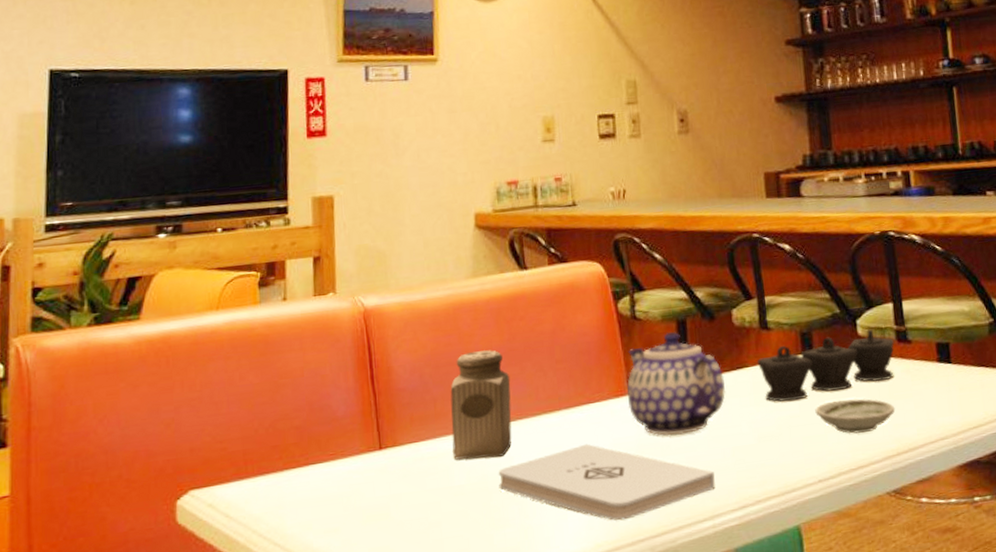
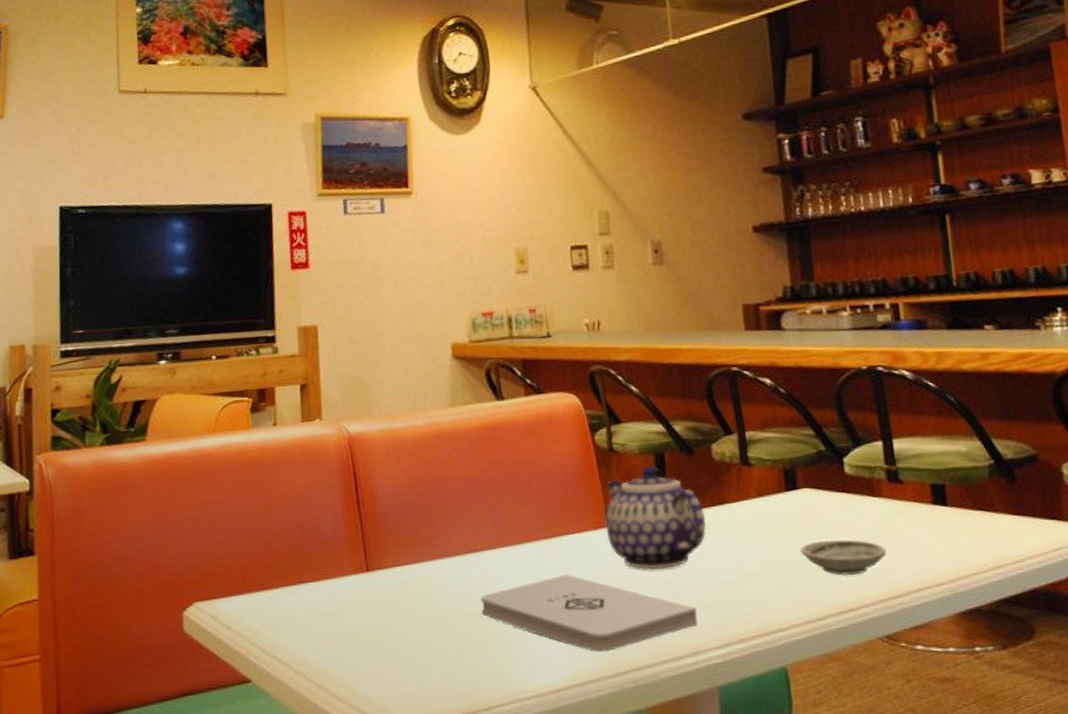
salt shaker: present [450,350,512,460] -> none [432,478,493,585]
sugar bowl: present [757,329,894,402] -> none [738,467,885,540]

